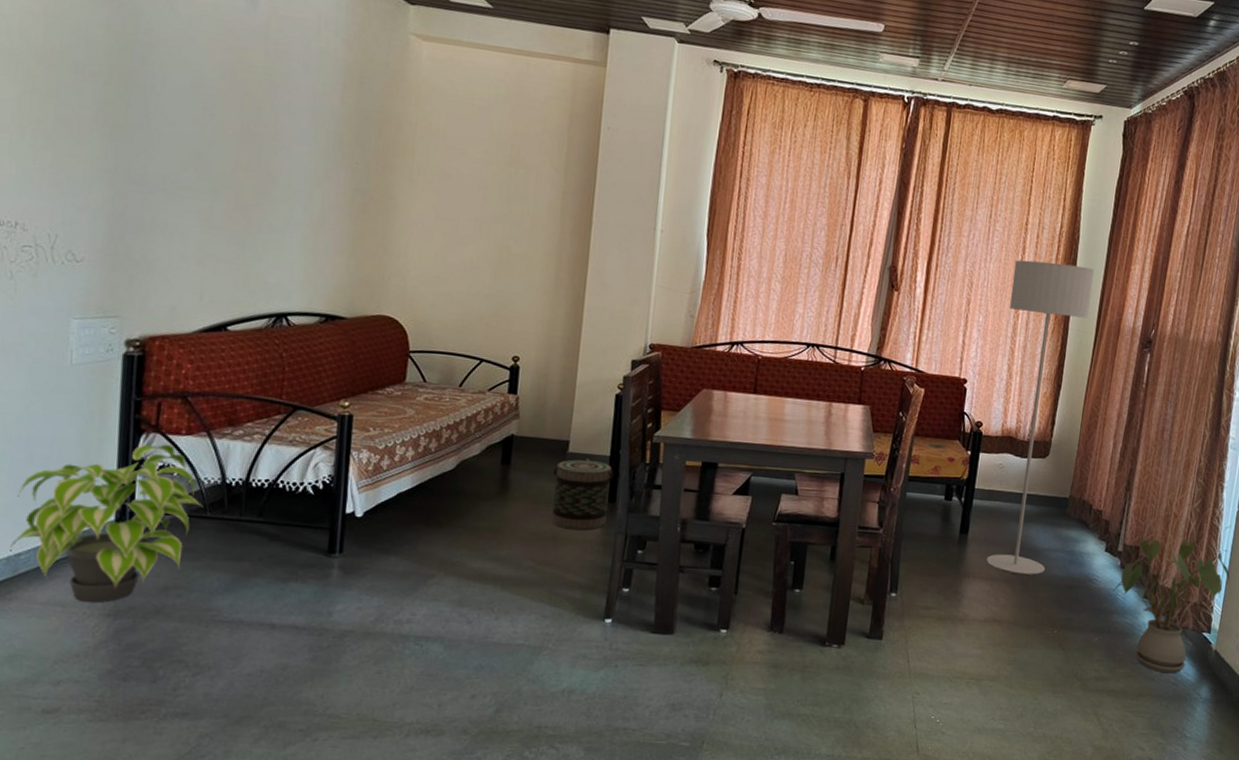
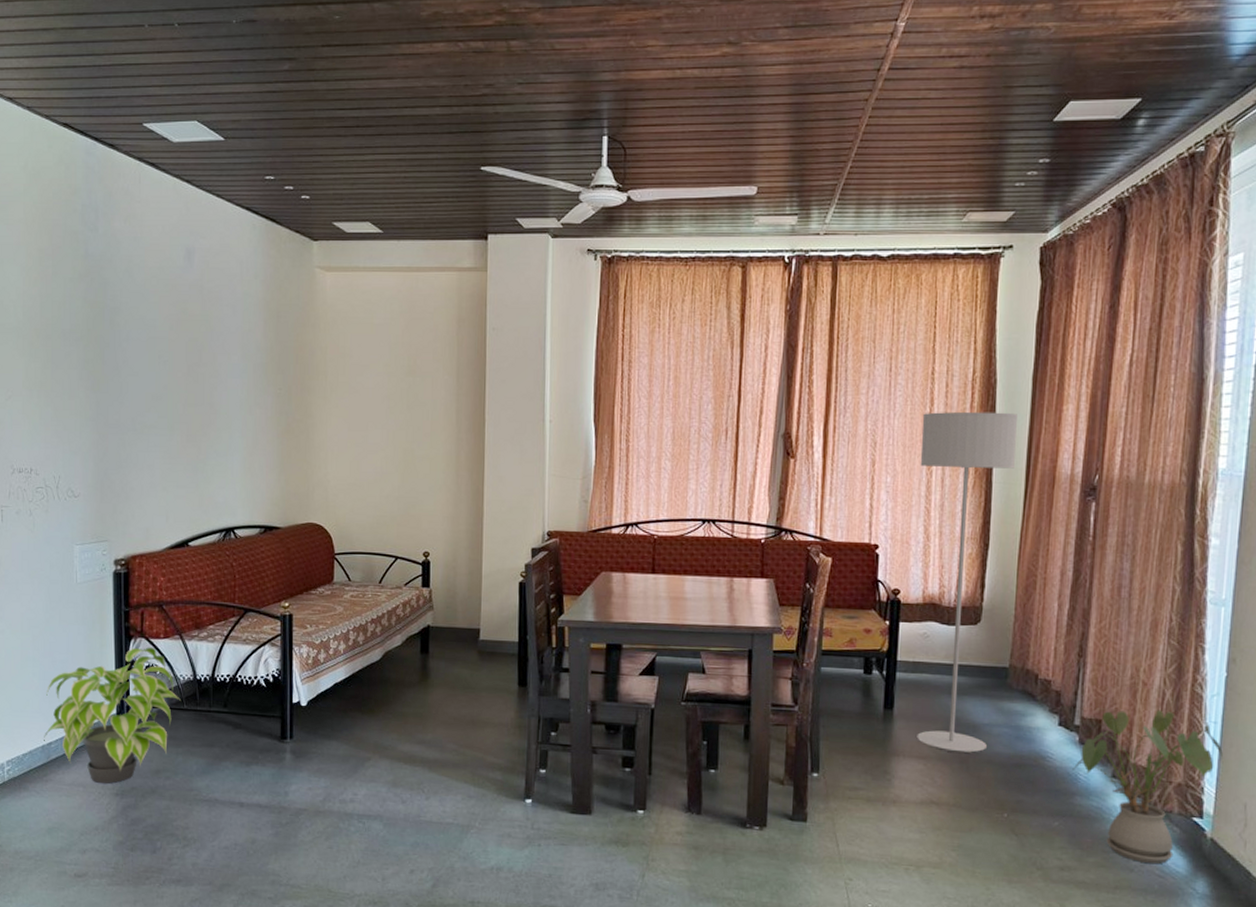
basket: present [551,458,614,531] -> none [467,644,523,714]

